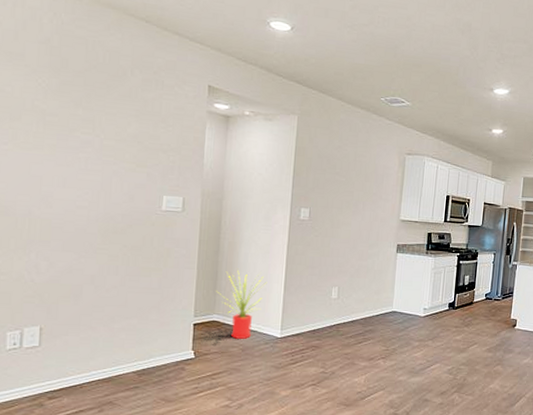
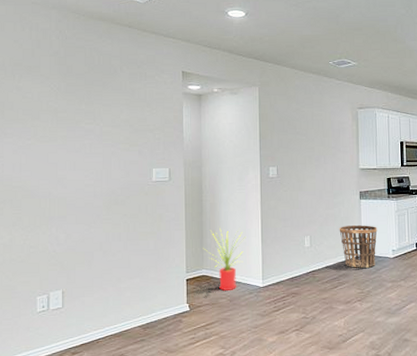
basket: none [370,279,411,325] -> present [339,225,378,268]

